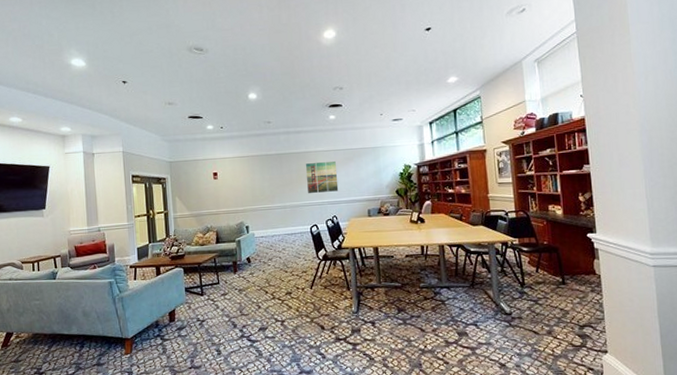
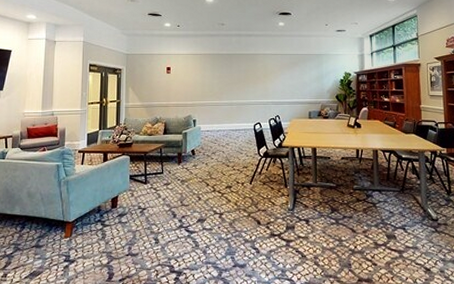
wall art: present [305,160,339,193] -> none [253,64,283,93]

